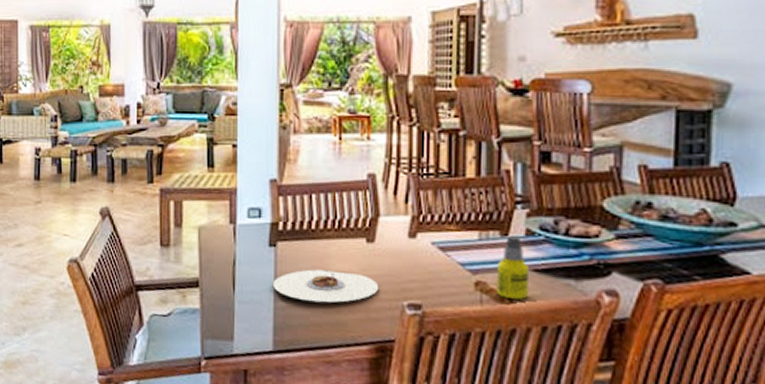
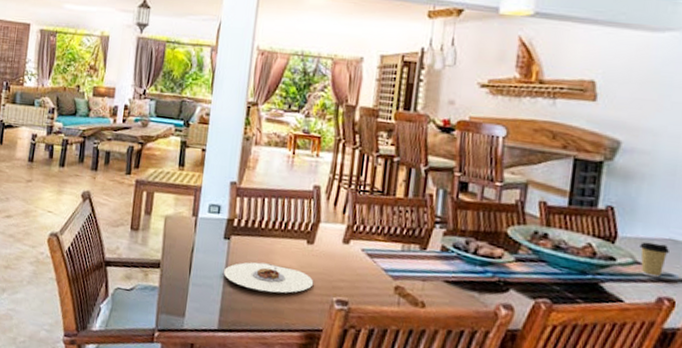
bottle: present [497,236,529,299] -> none [413,250,441,305]

